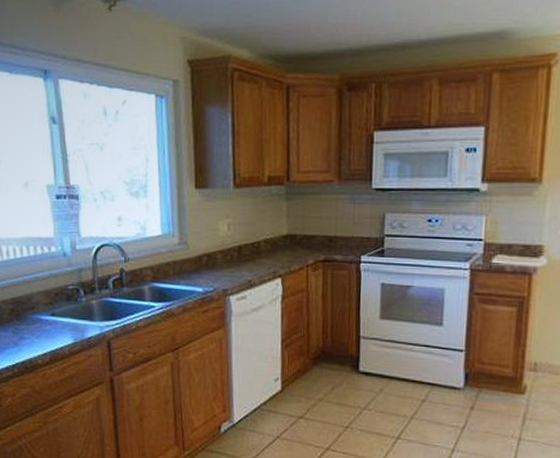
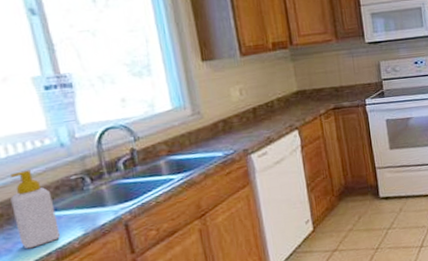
soap bottle: none [21,273,54,346] -> present [9,170,60,249]

